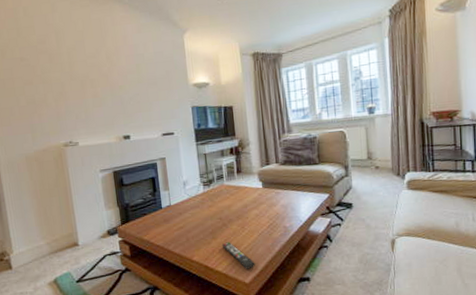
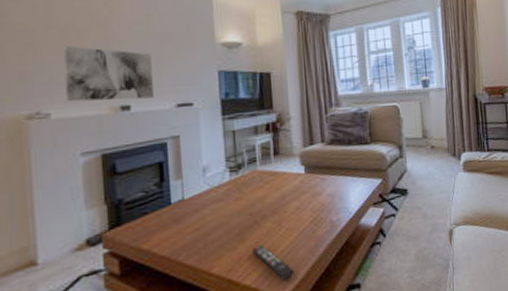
wall art: none [83,92,146,134] -> present [63,46,154,102]

